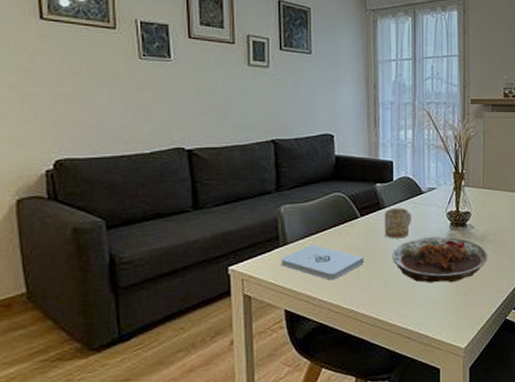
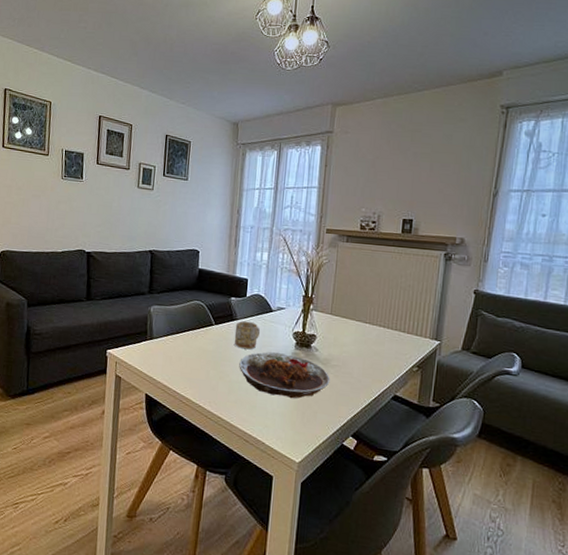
notepad: present [281,244,364,280] -> none [146,342,215,376]

